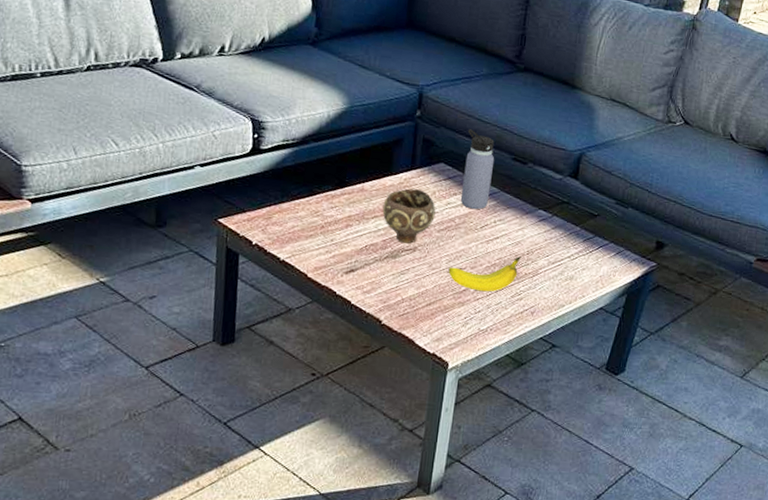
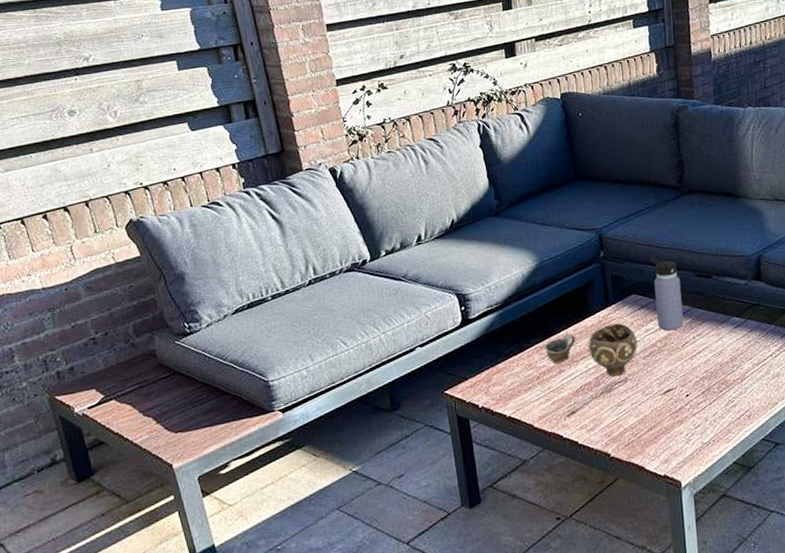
cup: none [336,188,371,218] -> present [545,334,576,364]
fruit: present [448,256,522,292] -> none [661,365,727,407]

